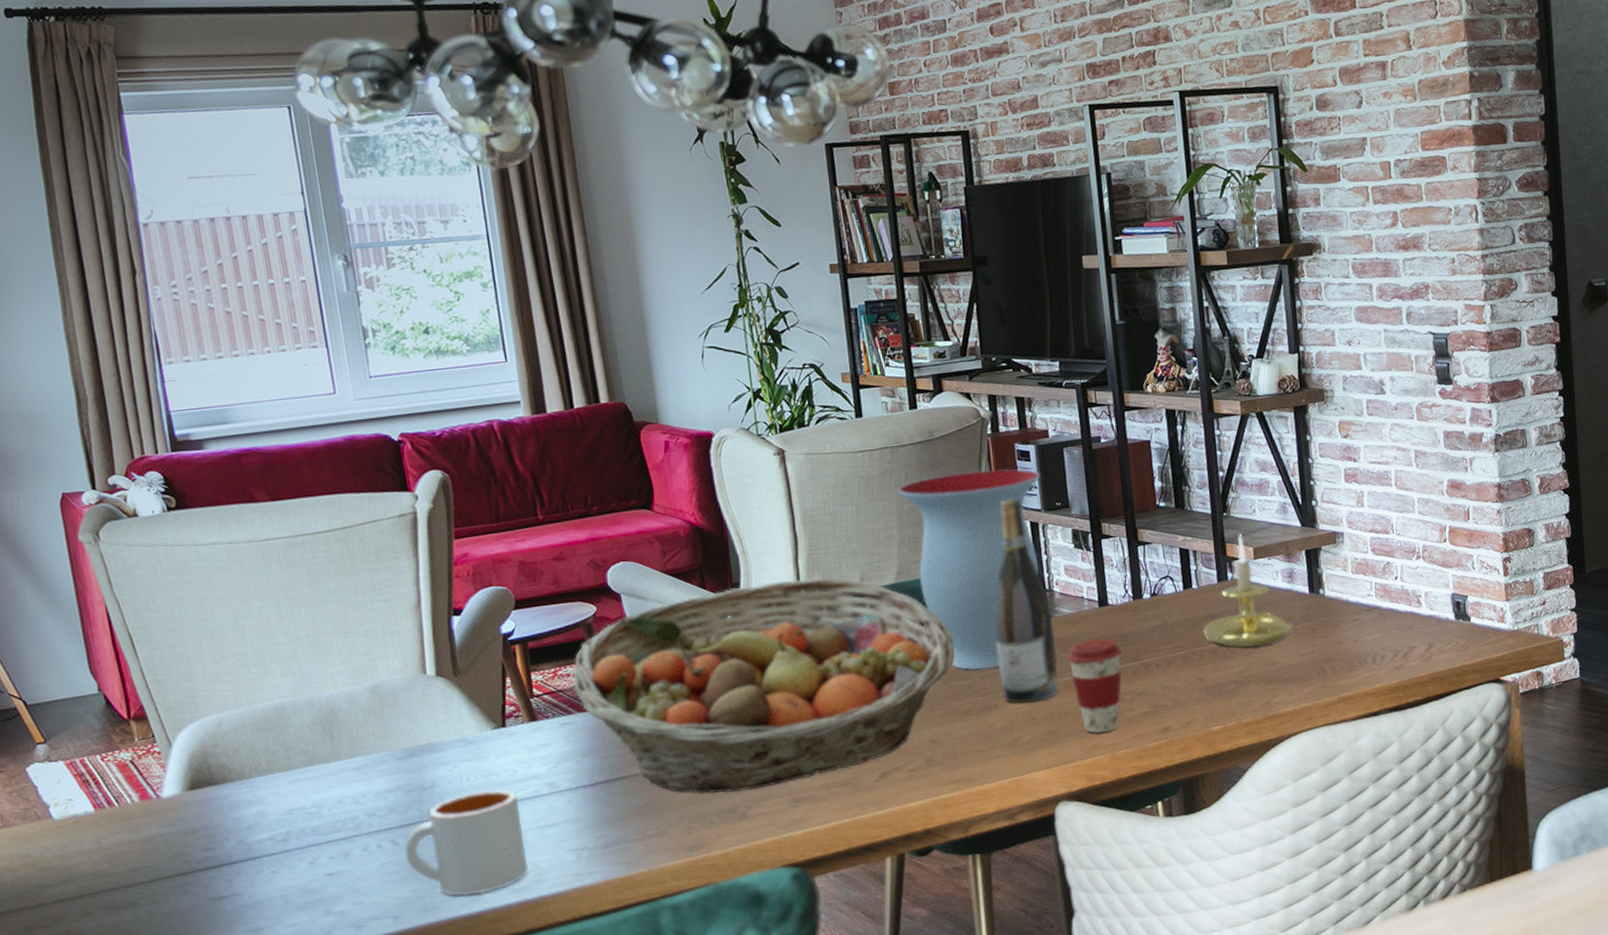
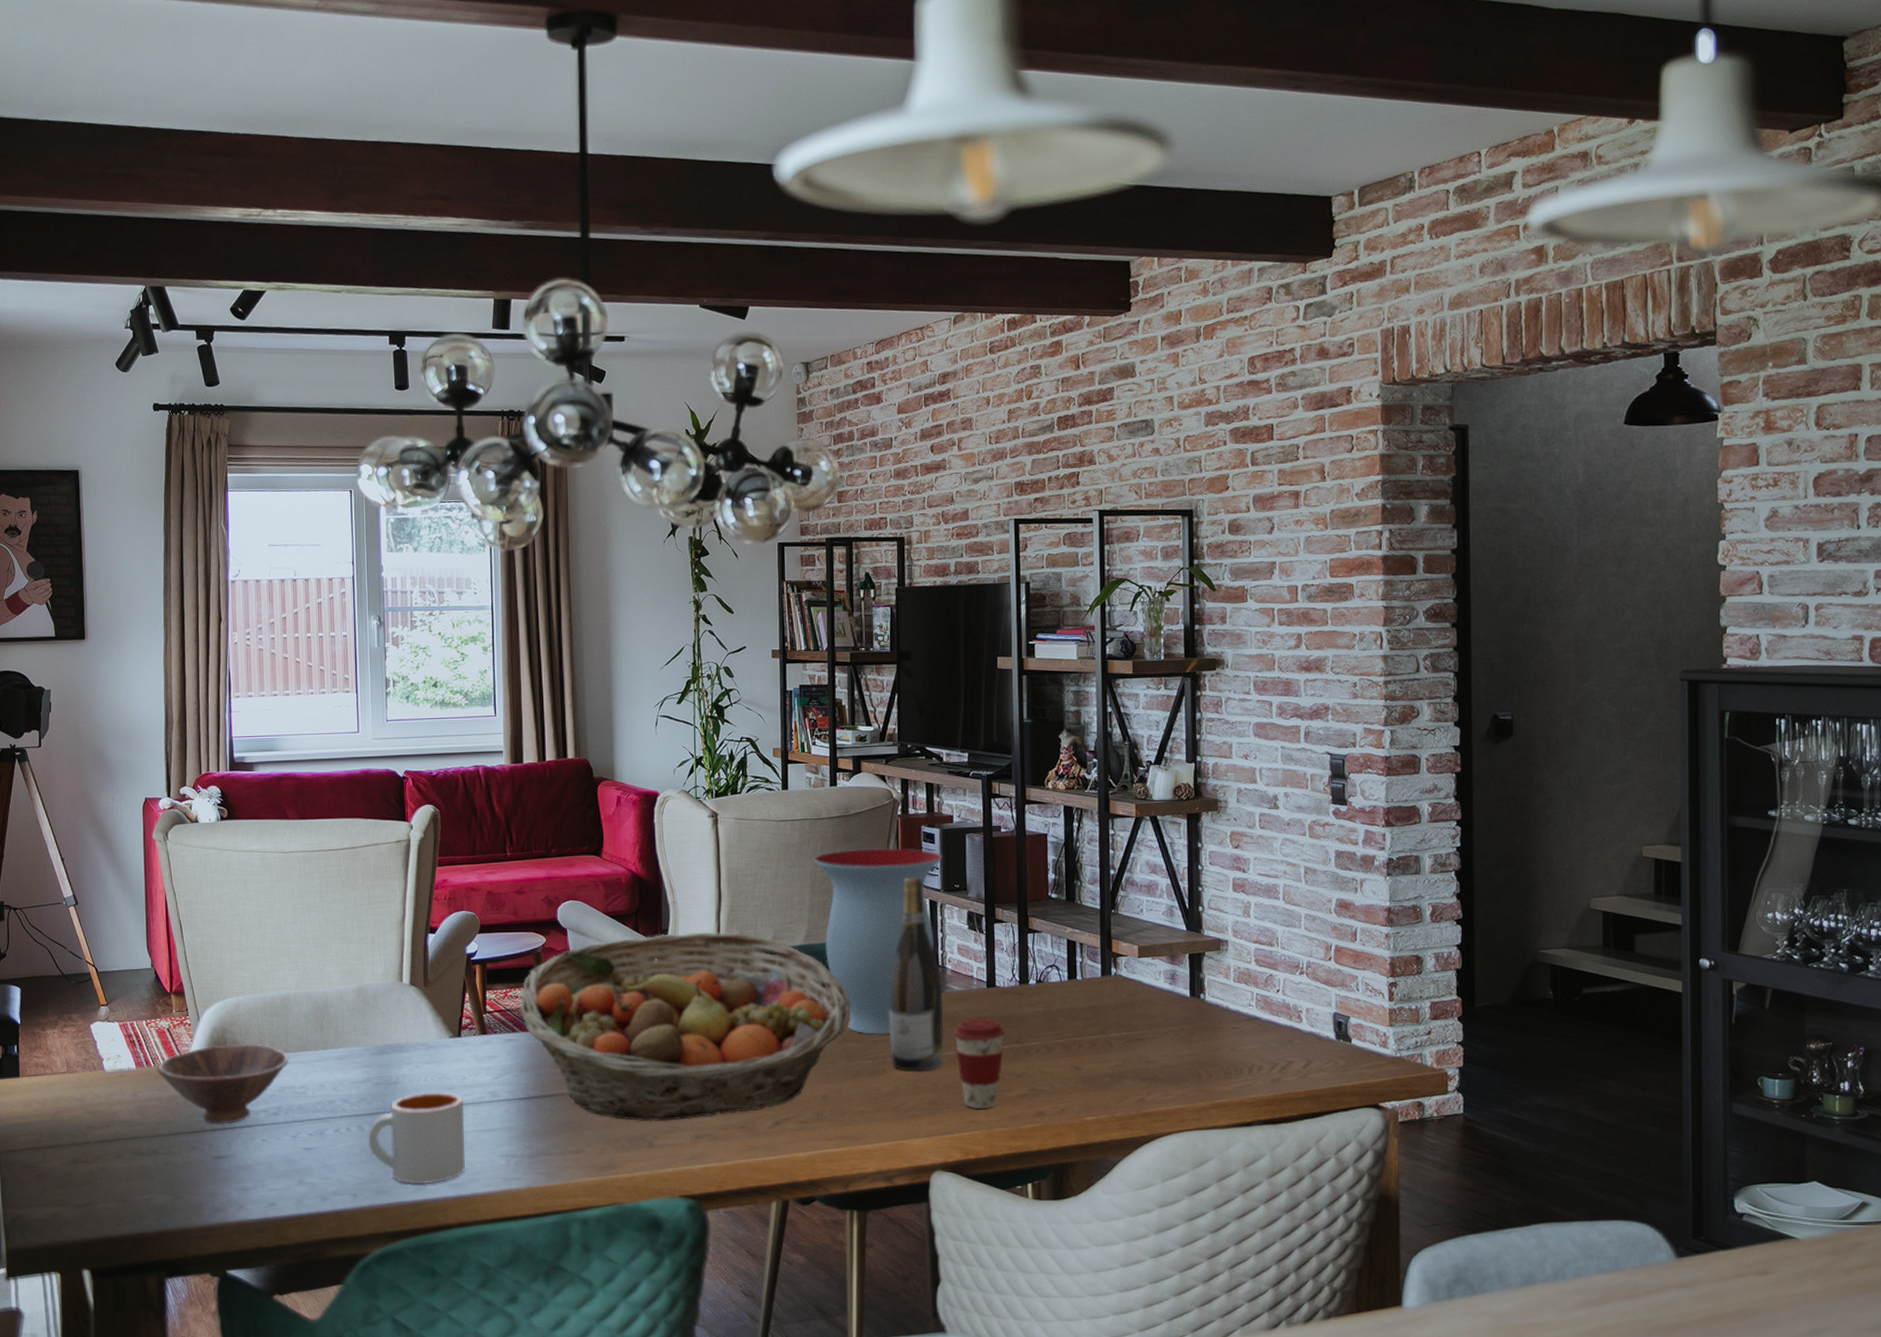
bowl: none [122,764,294,862] -> present [157,1043,289,1124]
candle holder: present [1203,533,1293,648] -> none [1084,931,1172,1042]

